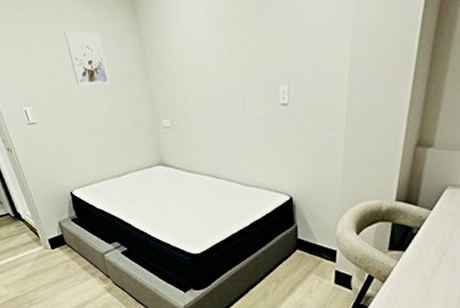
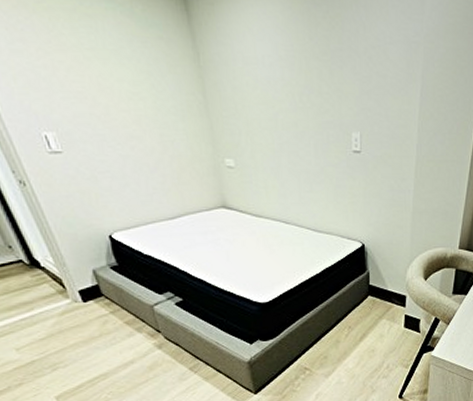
wall art: present [64,30,110,86] -> none [101,47,161,115]

